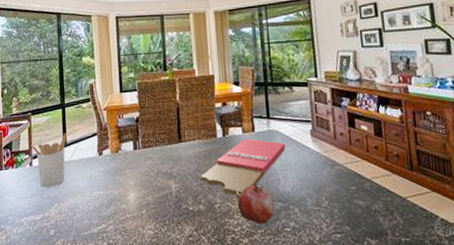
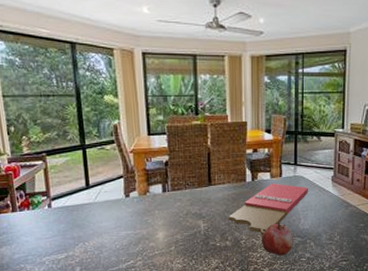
utensil holder: present [30,132,68,187] -> none [48,174,90,228]

